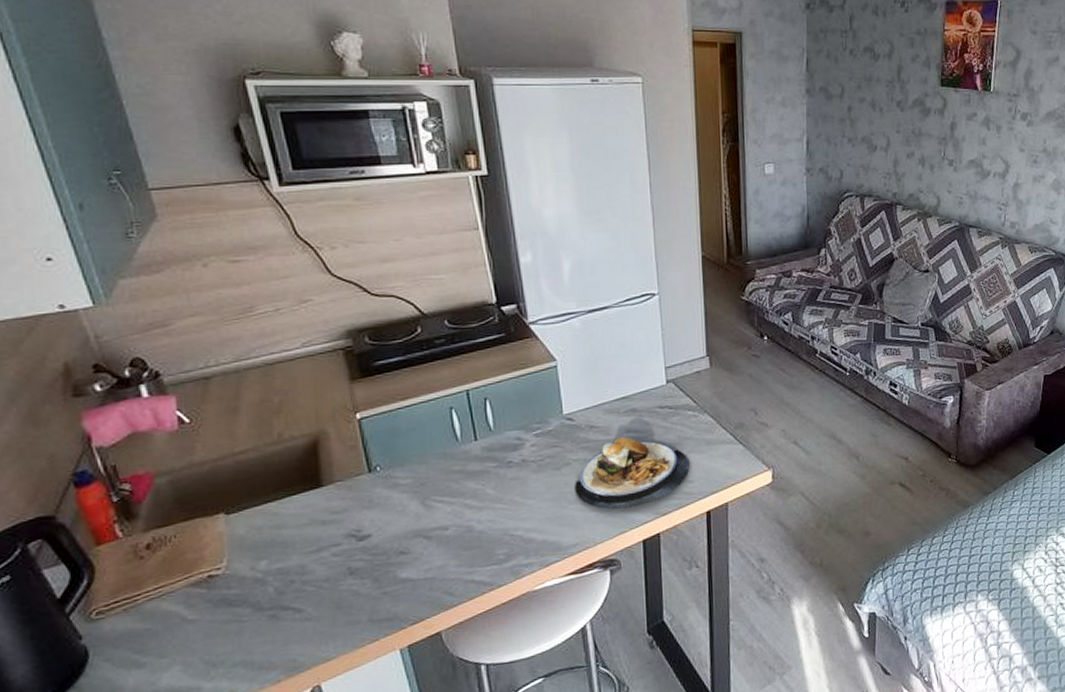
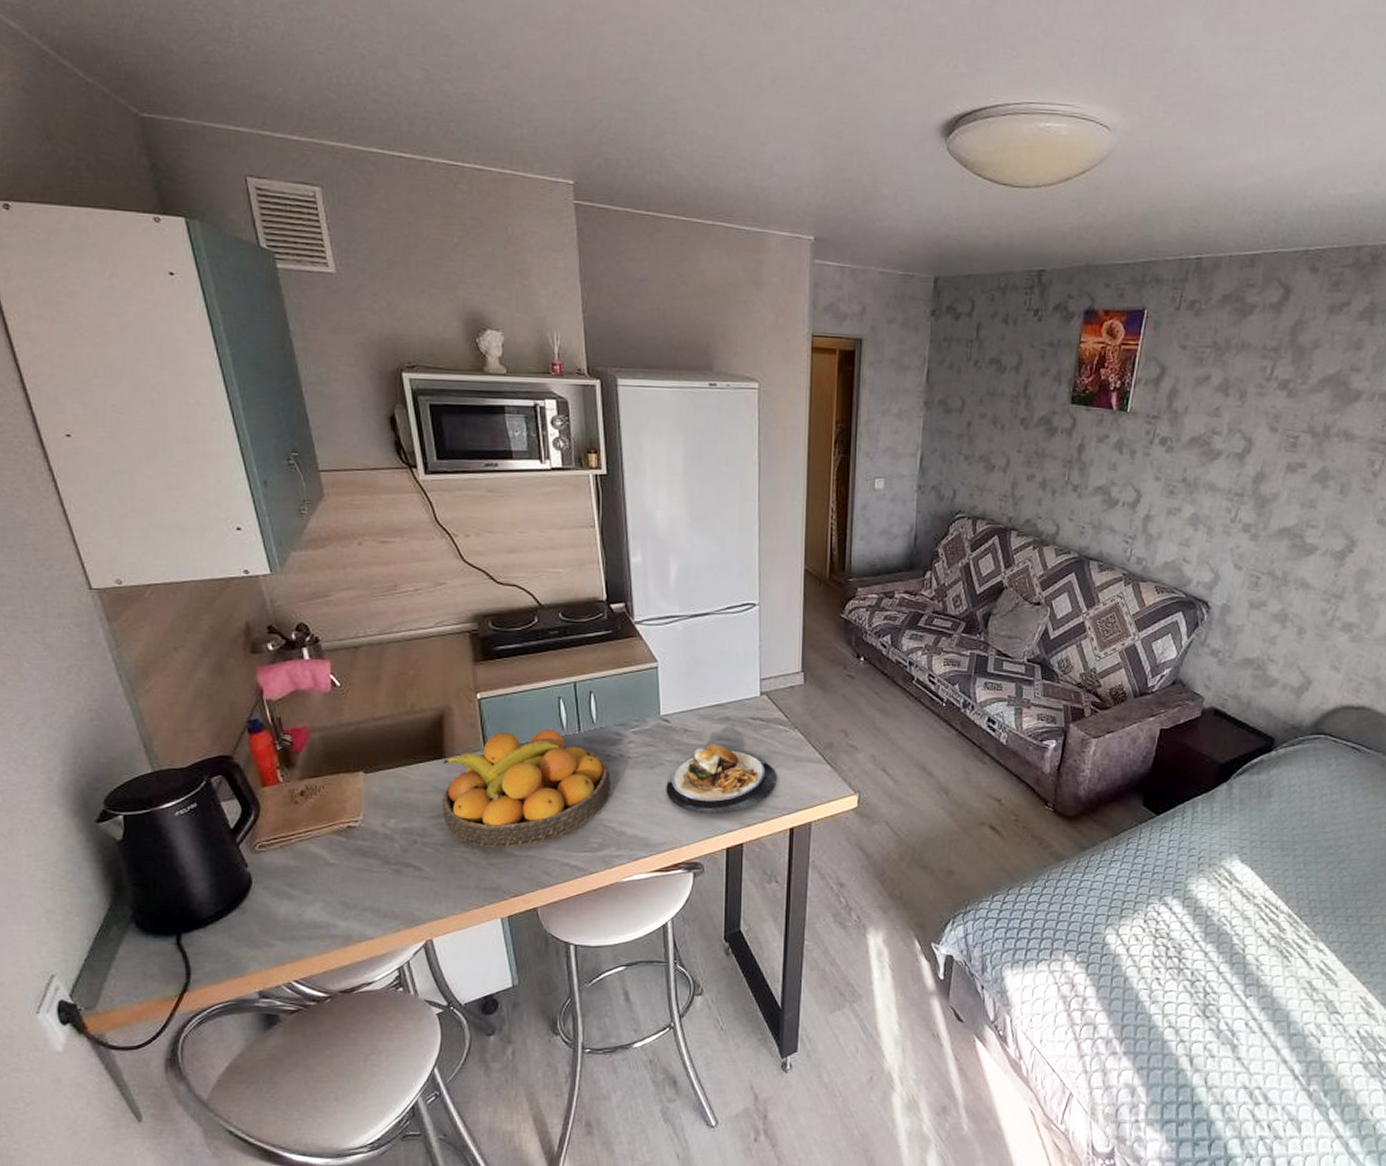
fruit bowl: none [320,442,515,576] -> present [441,730,611,848]

